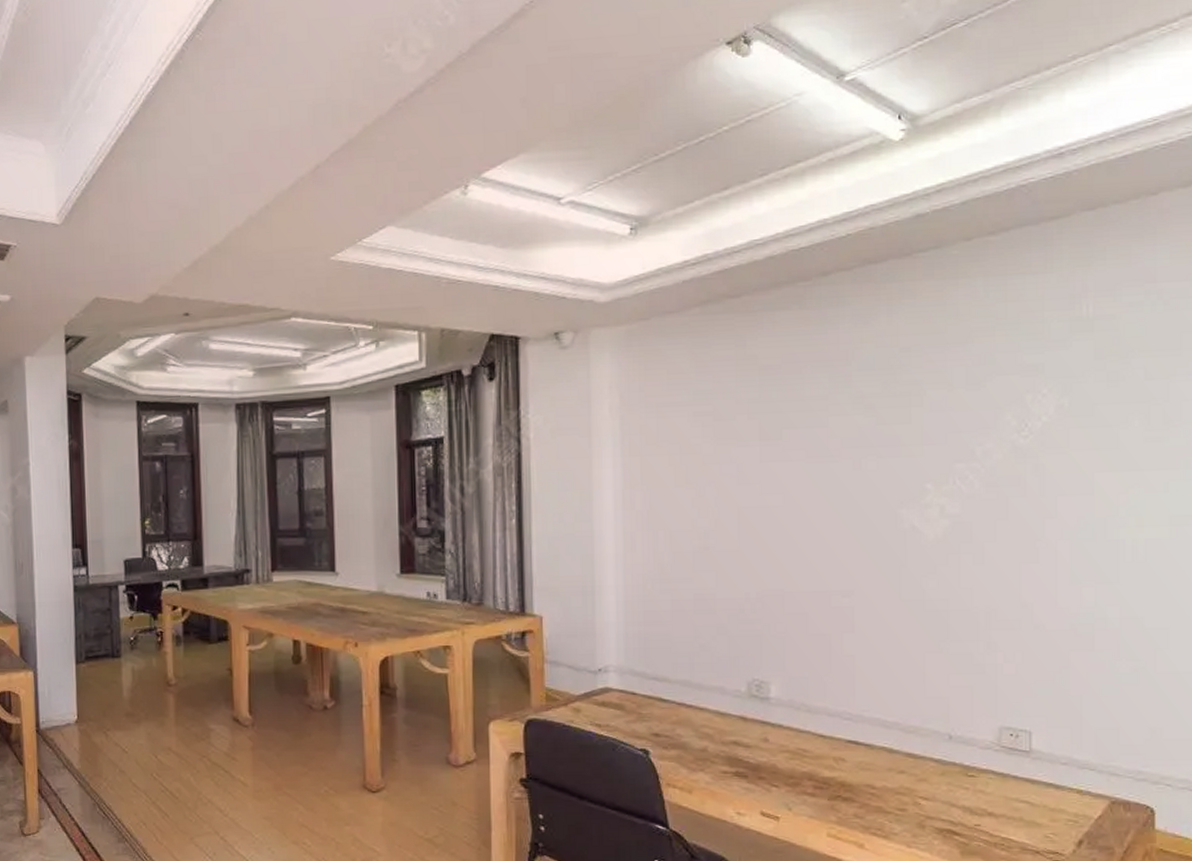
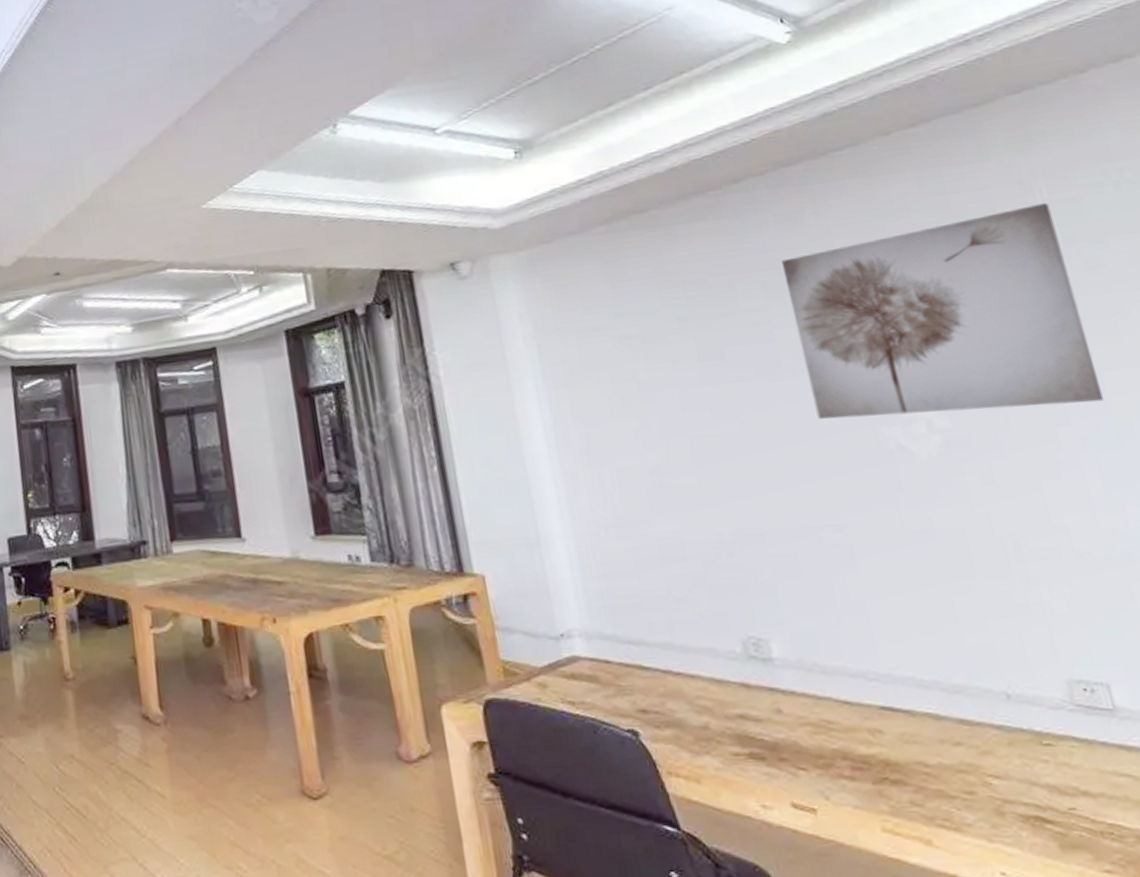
wall art: none [849,317,1091,500] -> present [780,202,1105,419]

